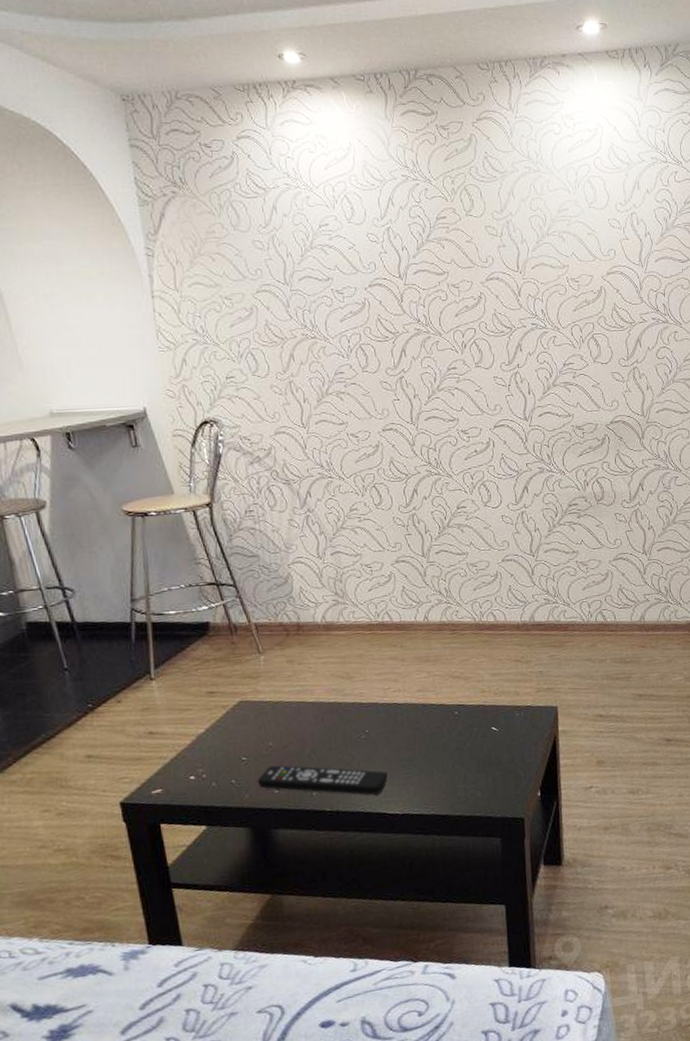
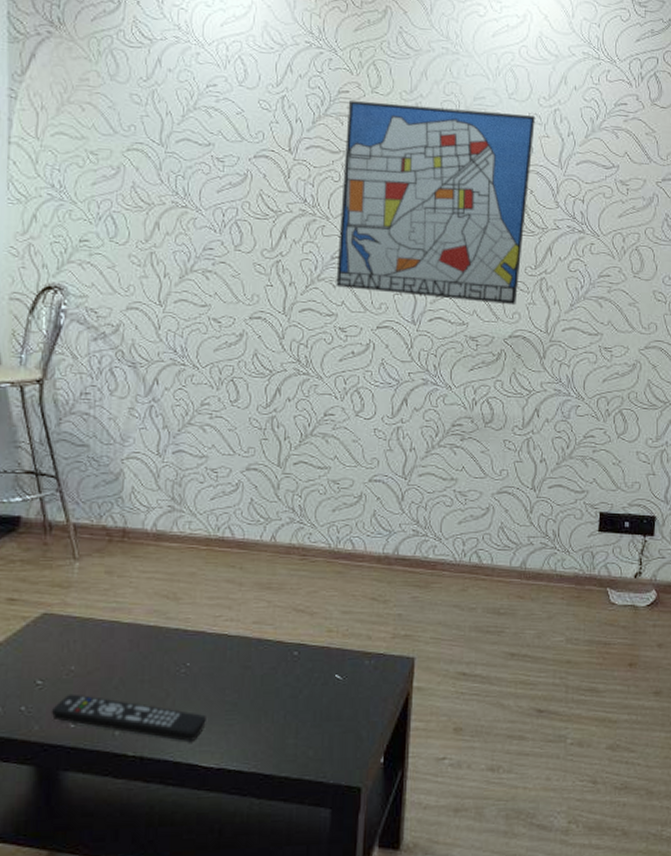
wall art: none [446,221,615,395] -> present [336,101,535,306]

